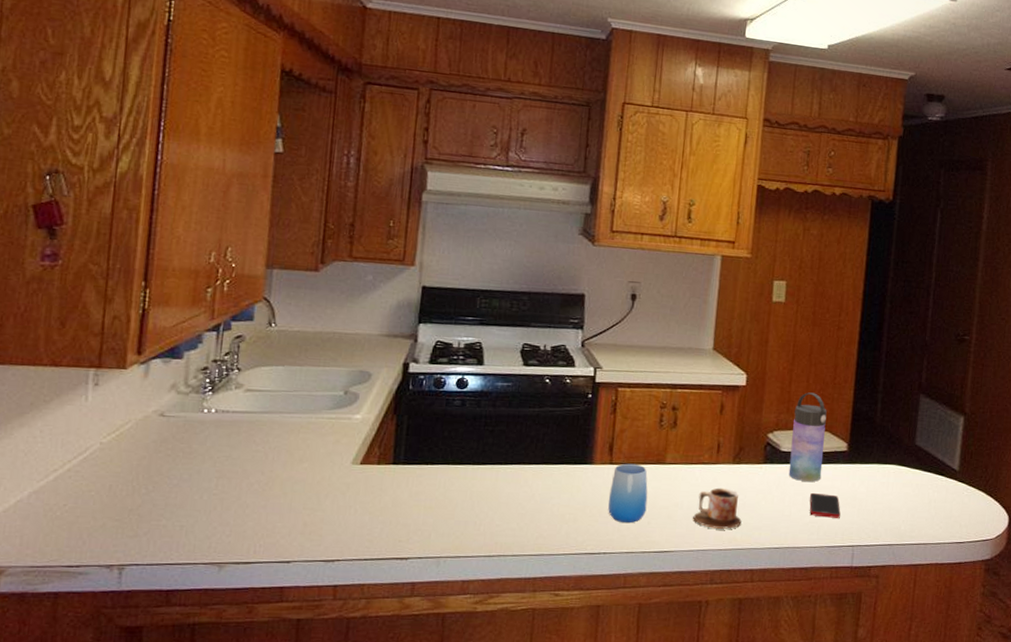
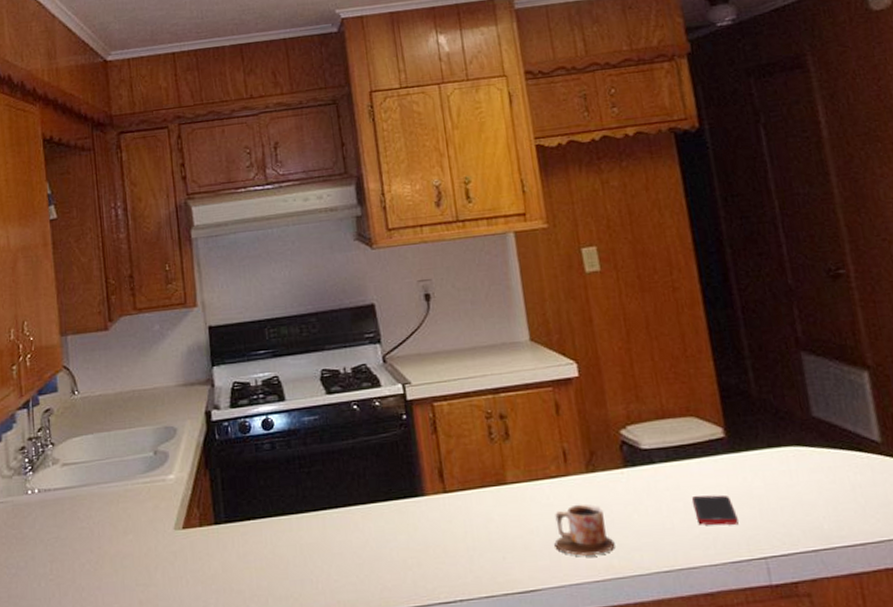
cup: present [608,463,648,524] -> none [449,488,498,562]
water bottle: present [788,392,827,482] -> none [645,372,701,483]

